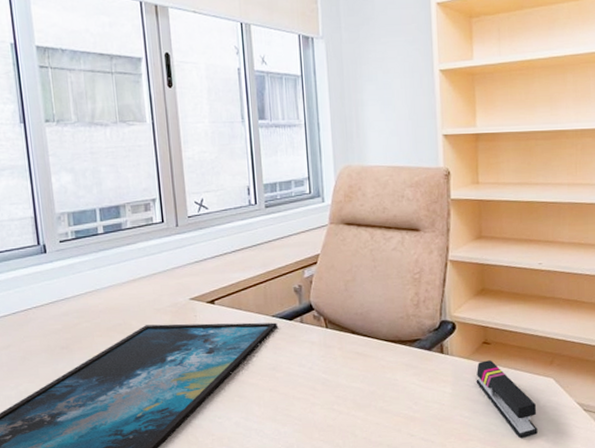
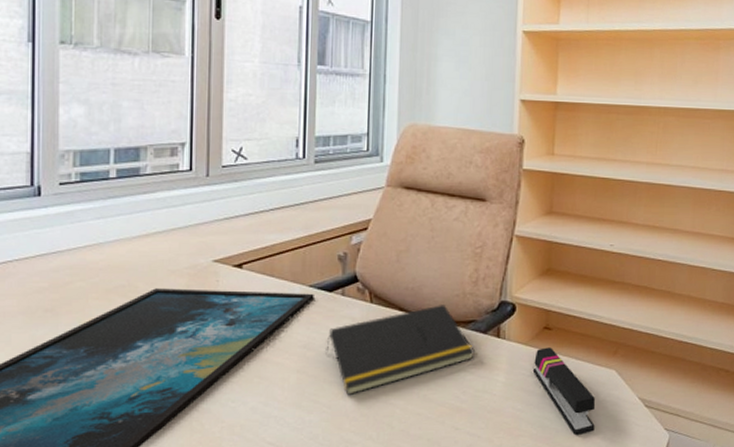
notepad: none [292,325,422,410] -> present [326,303,475,396]

